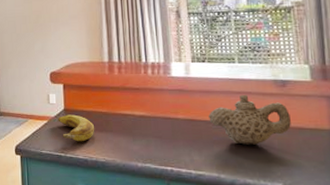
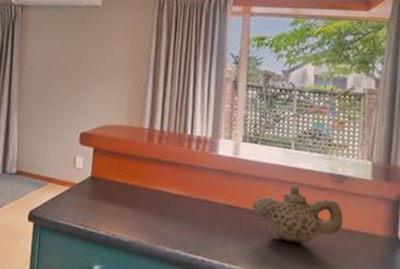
banana: present [58,114,95,142] -> none [82,183,123,216]

